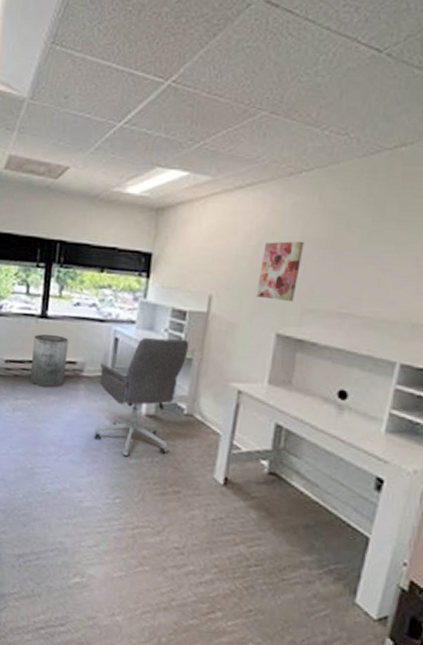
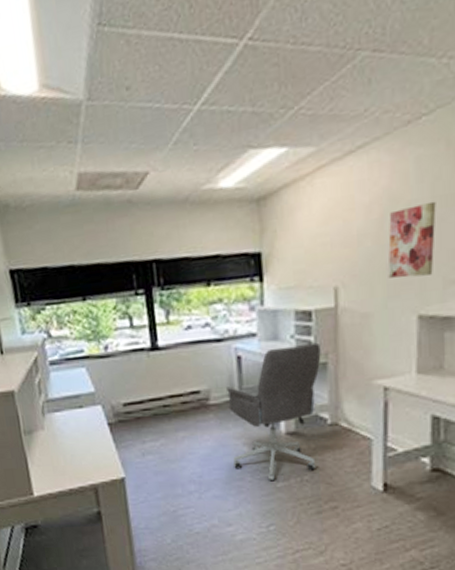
trash can: present [30,334,69,388] -> none [149,365,192,425]

